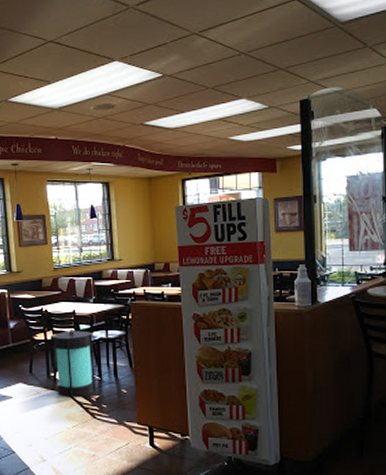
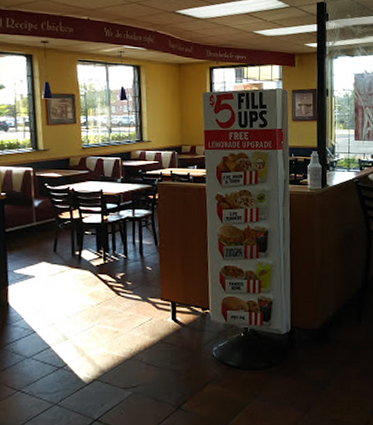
lantern: present [50,330,96,398] -> none [76,209,122,276]

